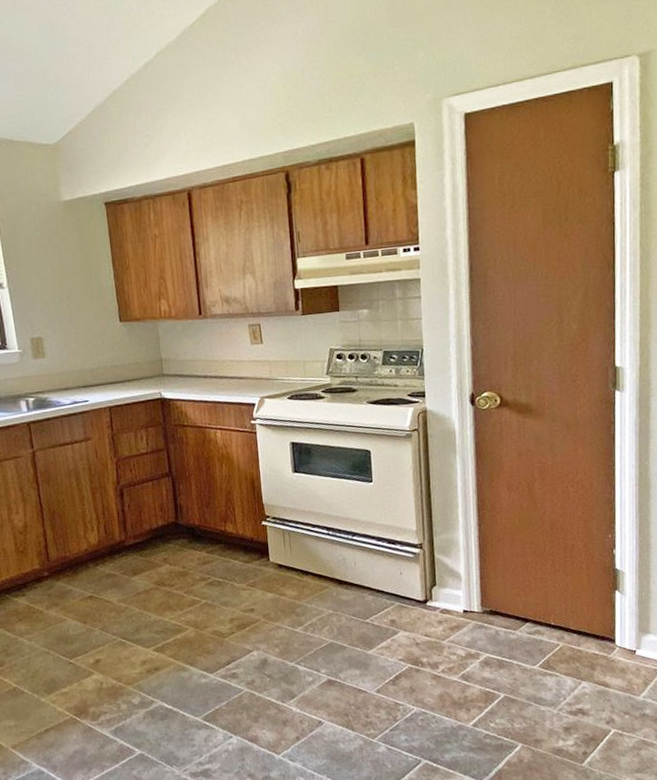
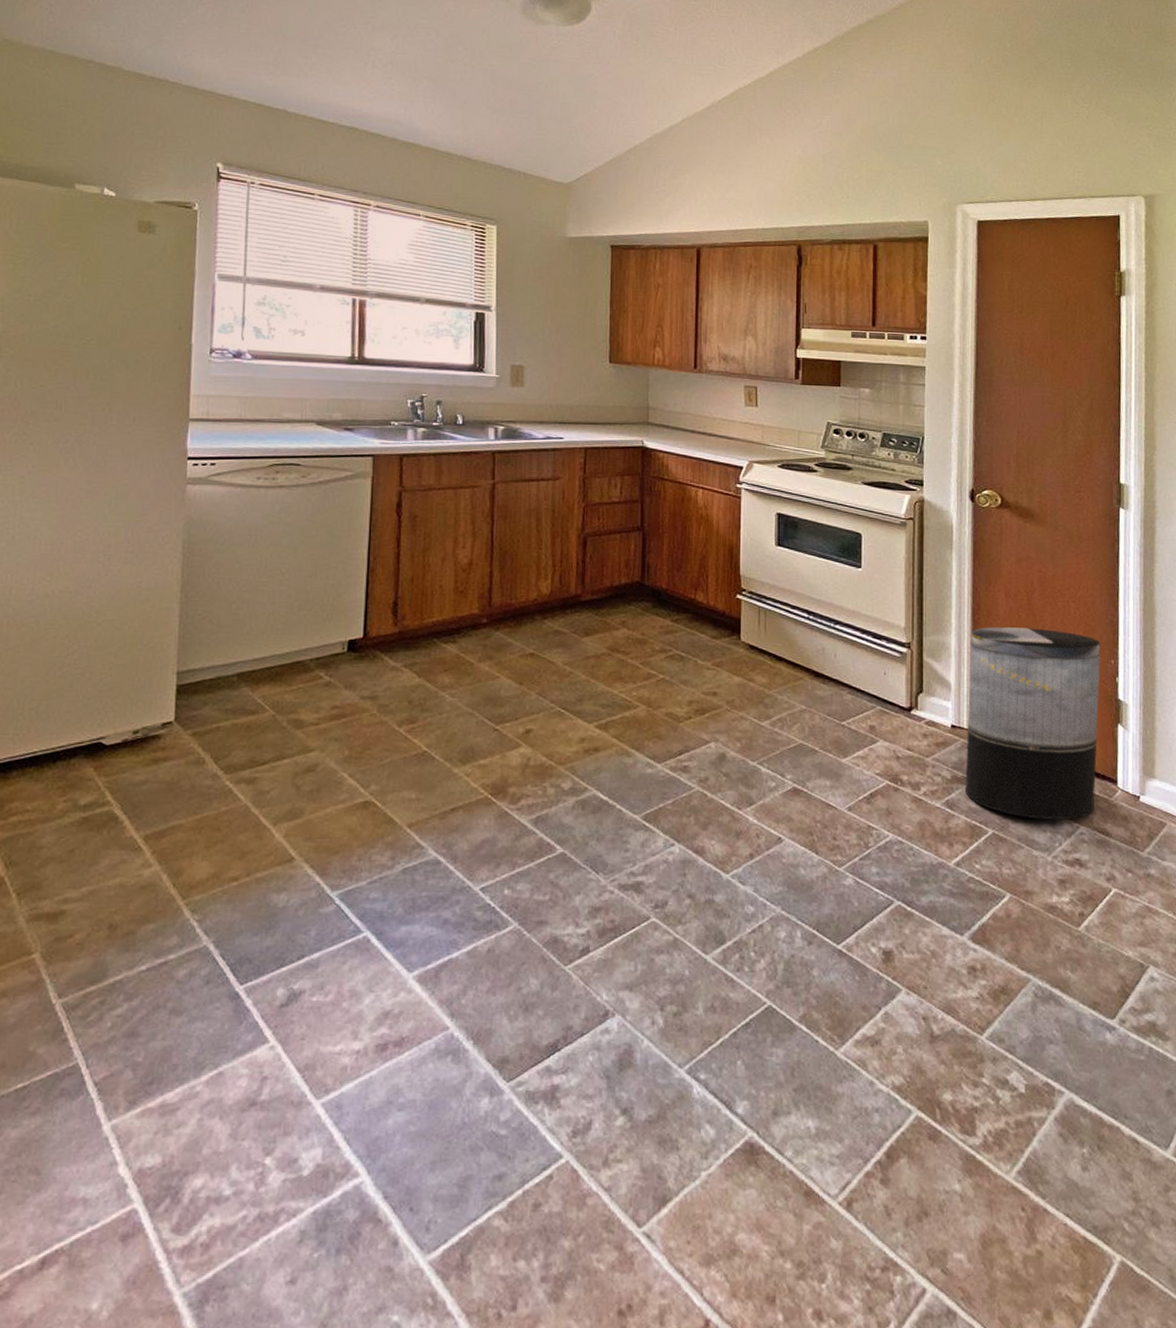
trash can: none [477,514,599,681] -> present [965,627,1101,820]

